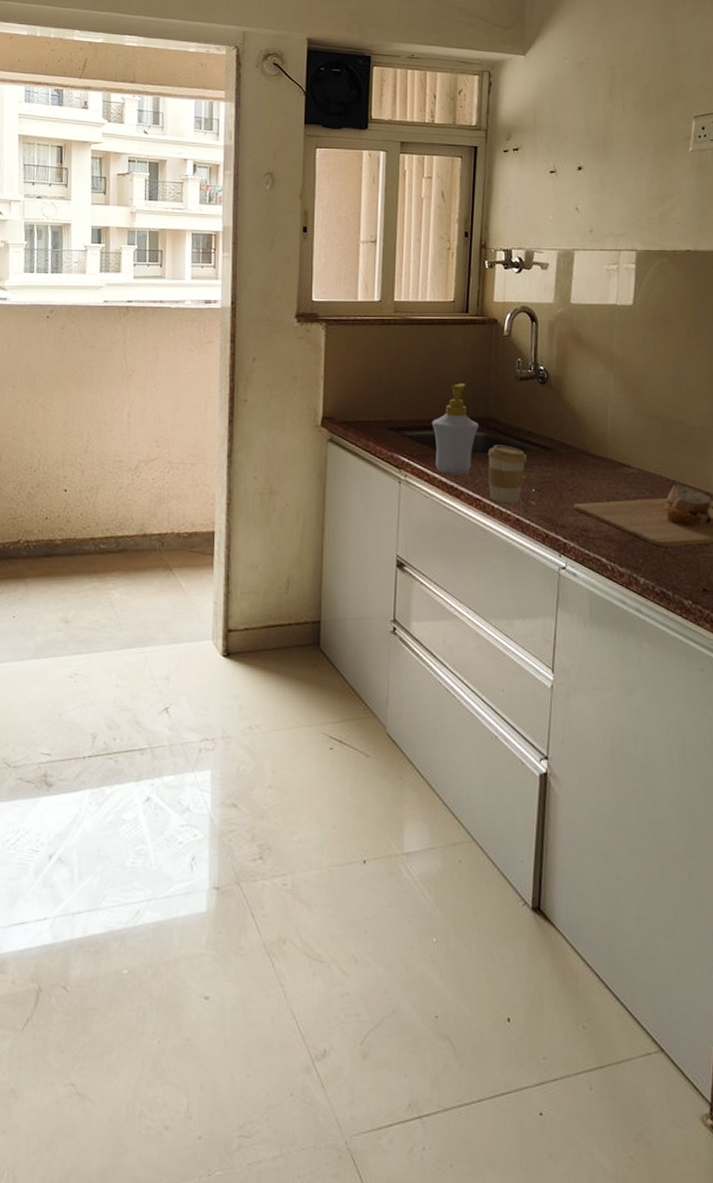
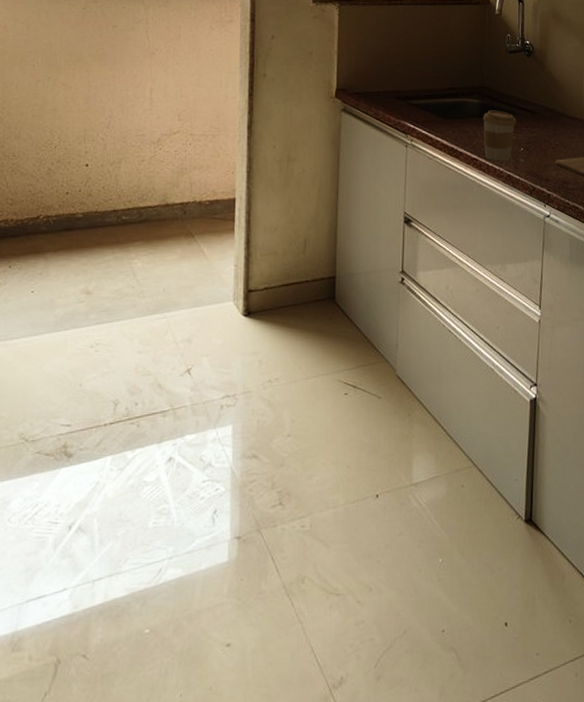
soap bottle: present [431,383,479,475] -> none [434,57,475,138]

